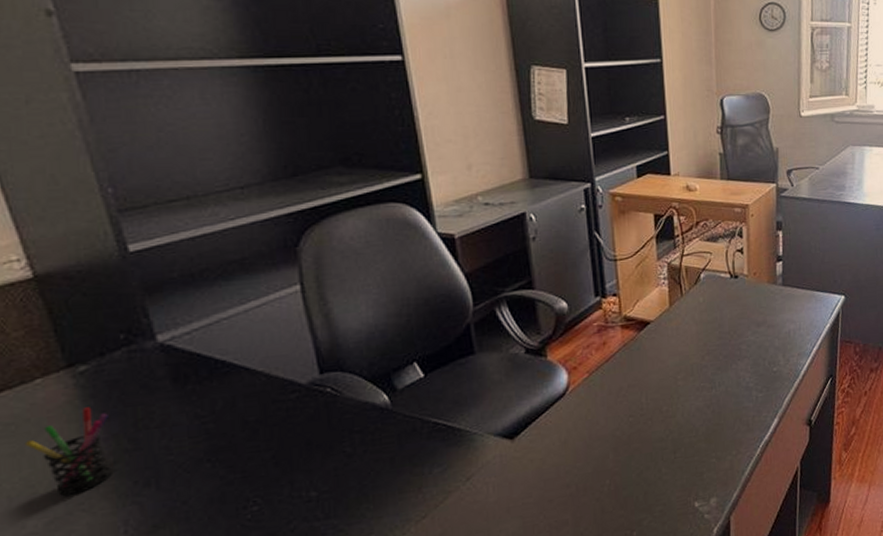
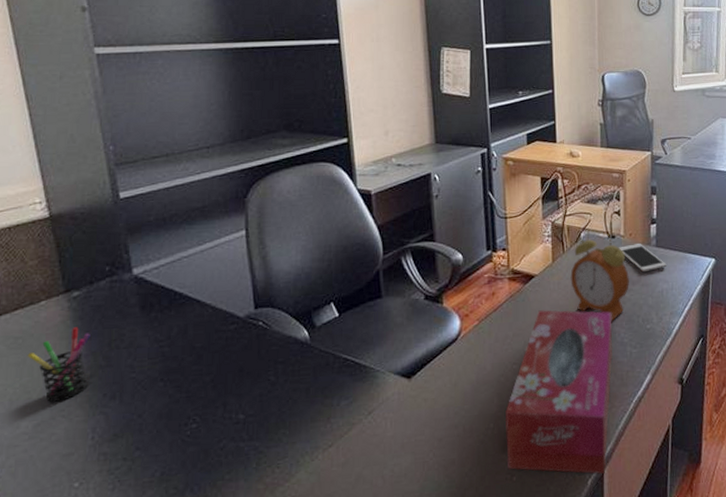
tissue box: none [622,356,738,525] -> present [504,310,613,475]
alarm clock: none [690,270,755,366] -> present [570,230,630,321]
cell phone: none [742,283,794,312] -> present [619,244,667,272]

